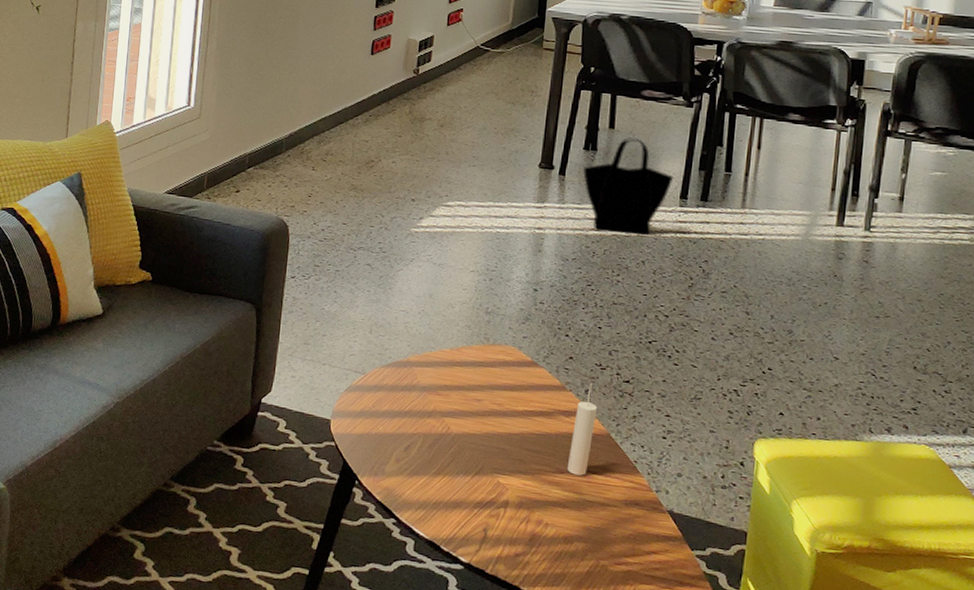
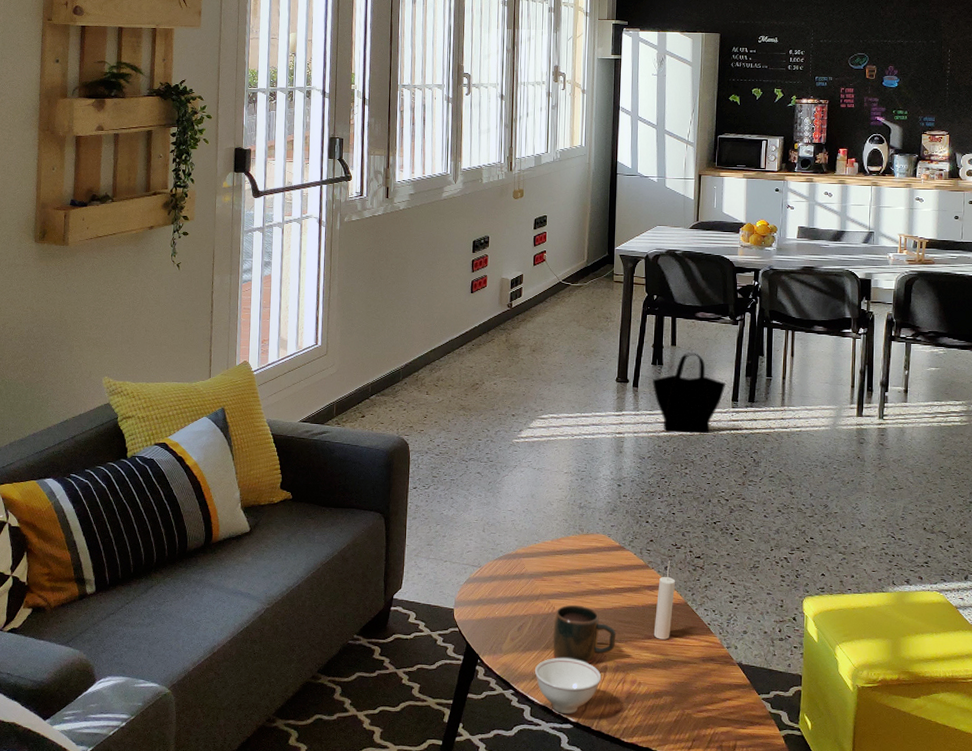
bowl: none [421,486,502,553] -> present [534,657,602,715]
mug: none [444,425,522,497] -> present [552,604,616,664]

